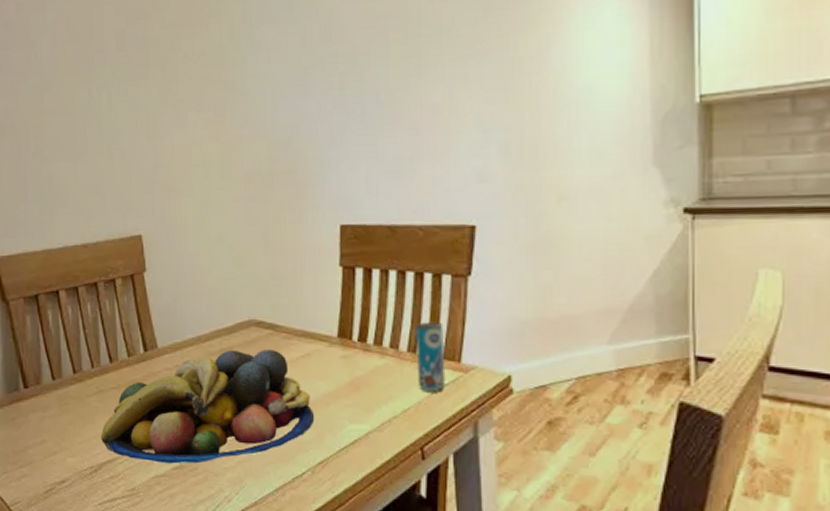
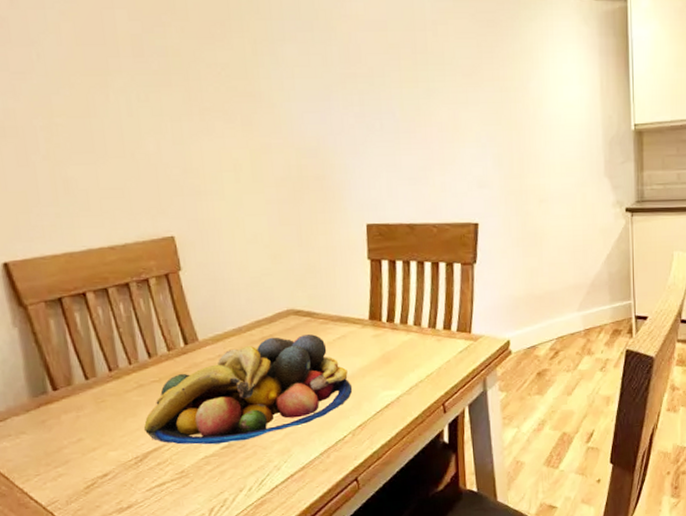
beverage can: present [416,321,446,391] -> none [434,302,460,358]

